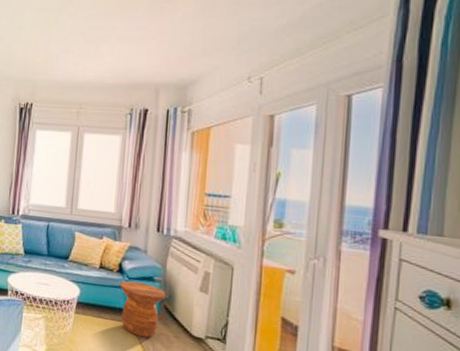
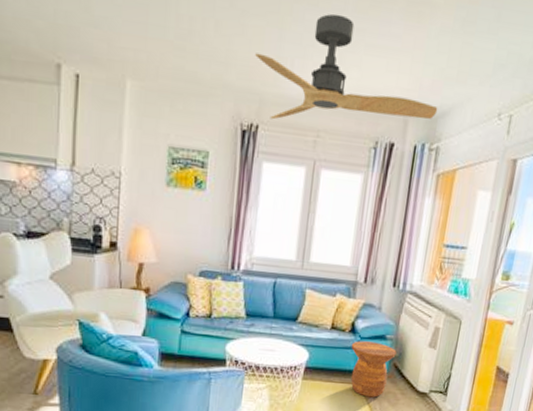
ceiling fan: none [29,19,187,99] -> present [255,13,438,120]

